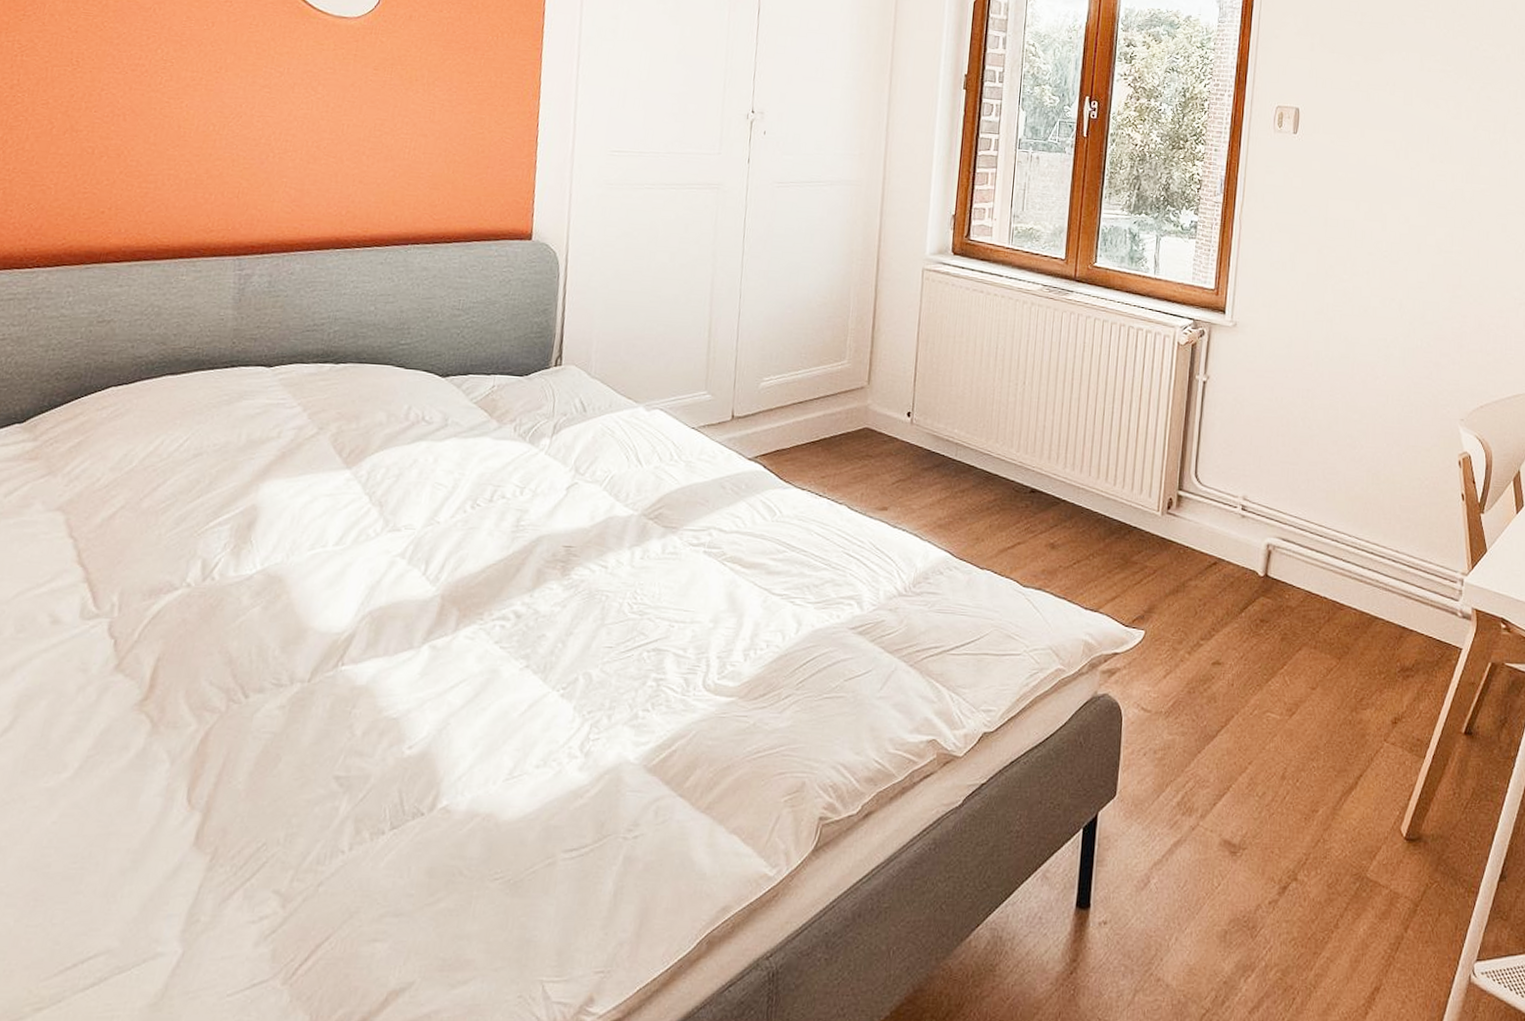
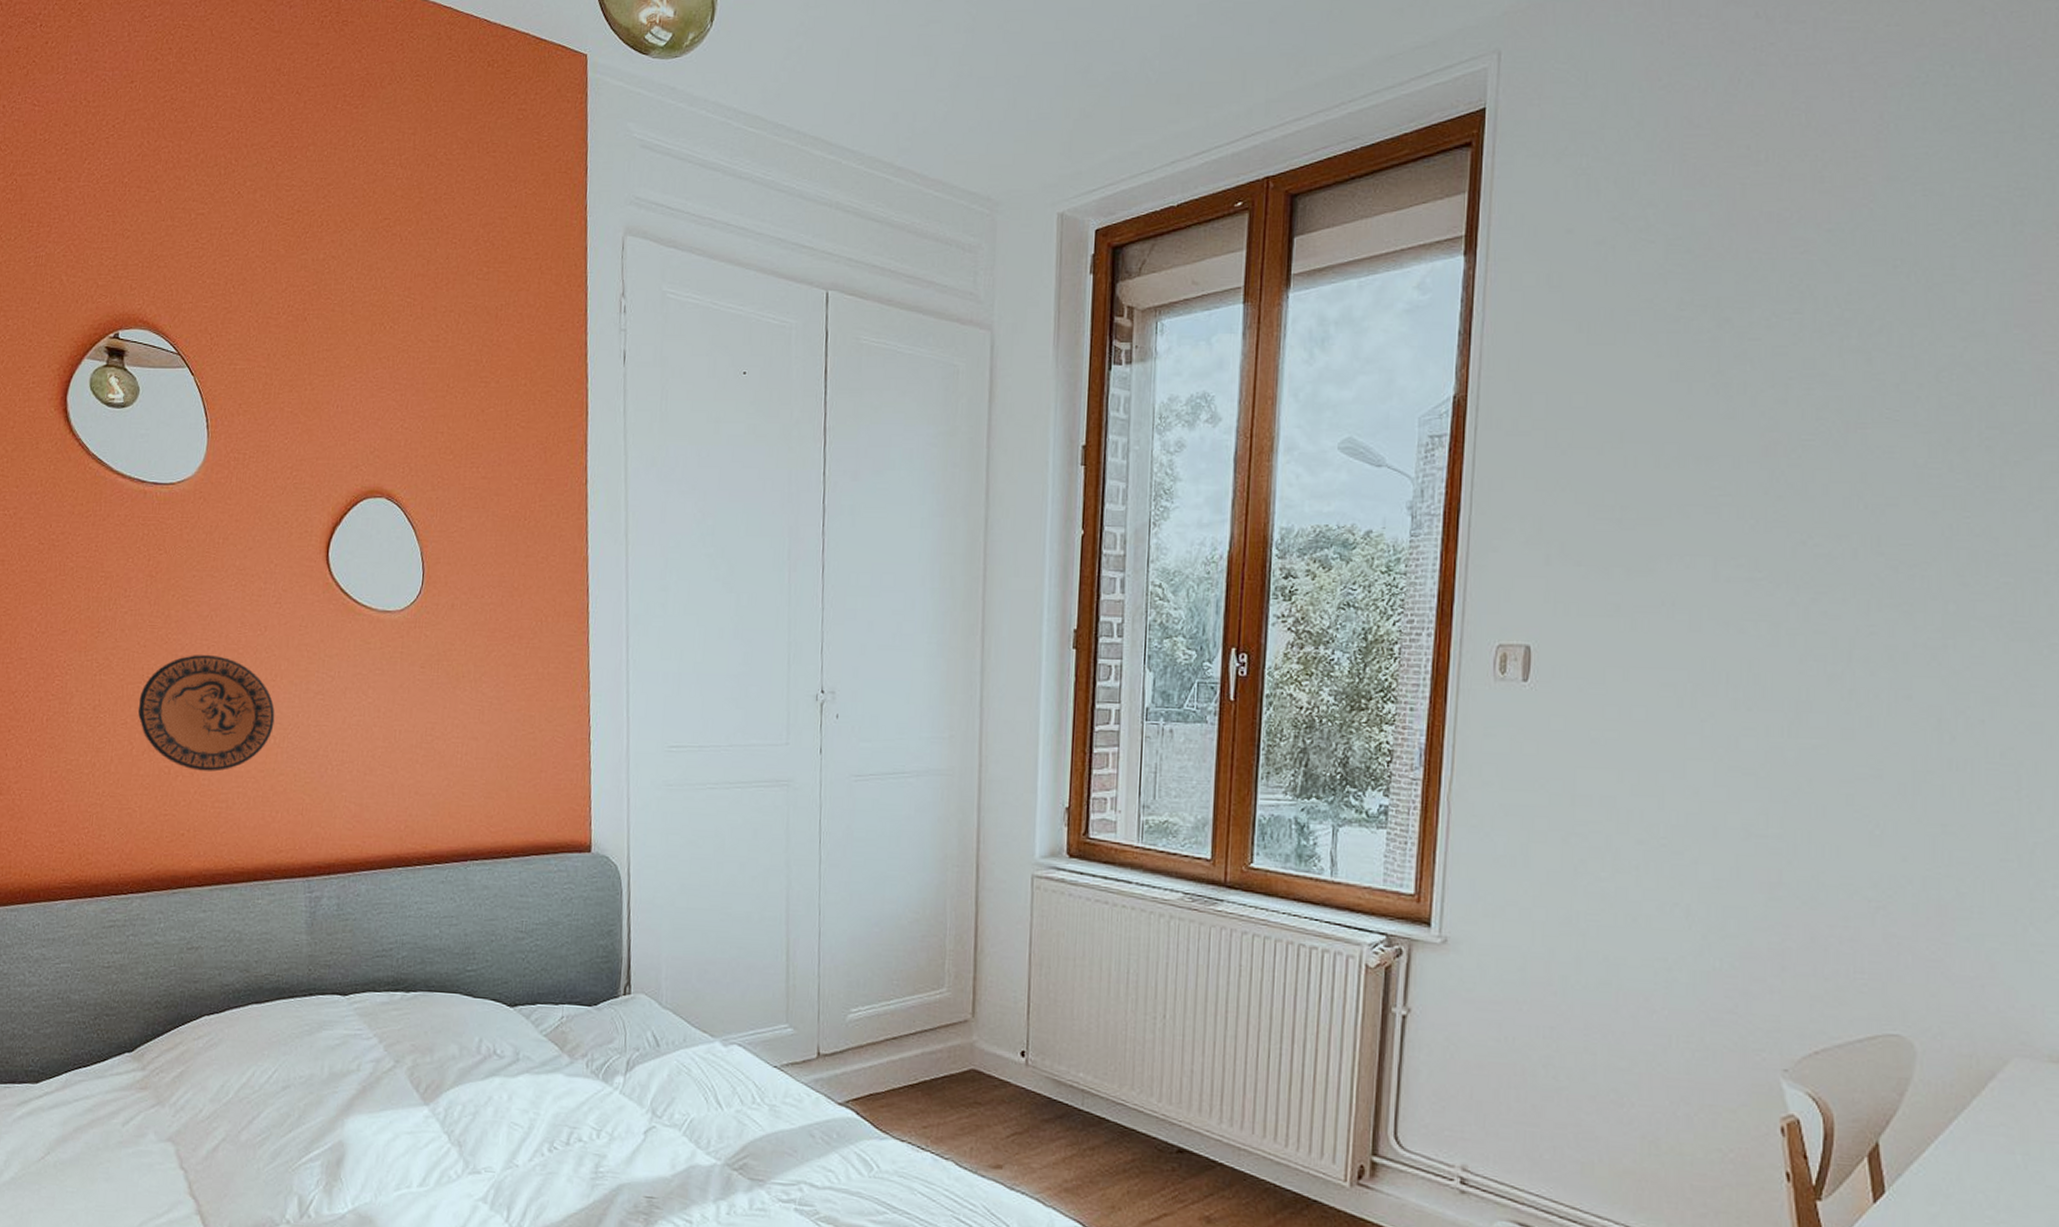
decorative plate: none [62,43,217,154] -> present [137,655,275,772]

